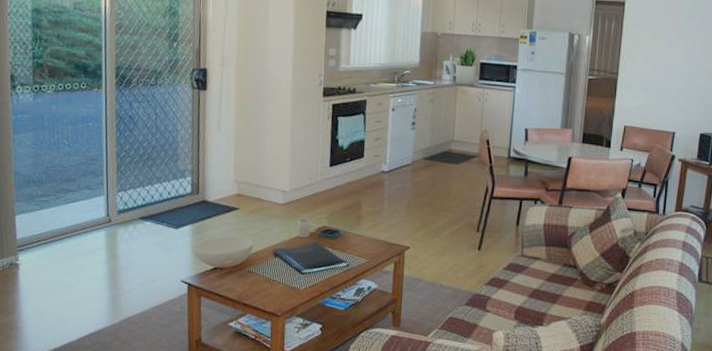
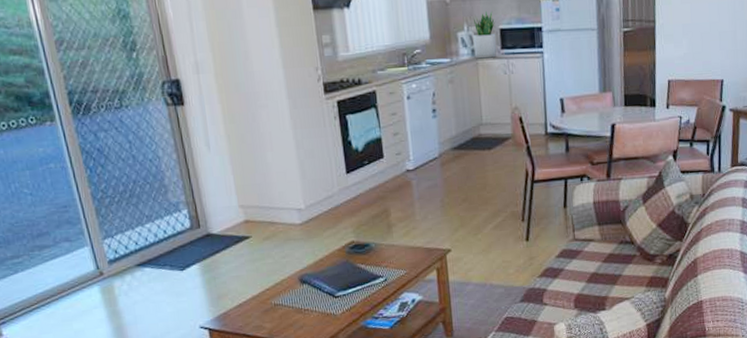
bowl: present [191,236,254,269] -> none [203,268,276,307]
mug: present [296,218,317,239] -> none [320,235,344,259]

